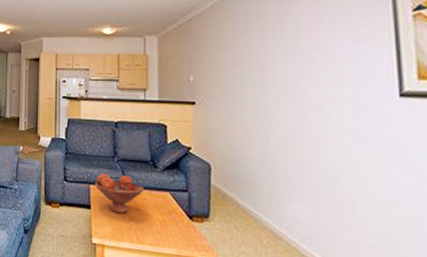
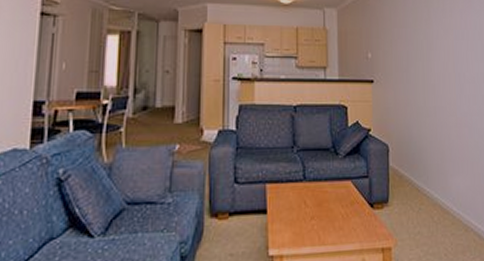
fruit bowl: present [94,173,145,213] -> none [270,166,326,213]

